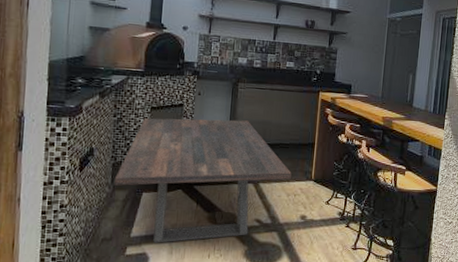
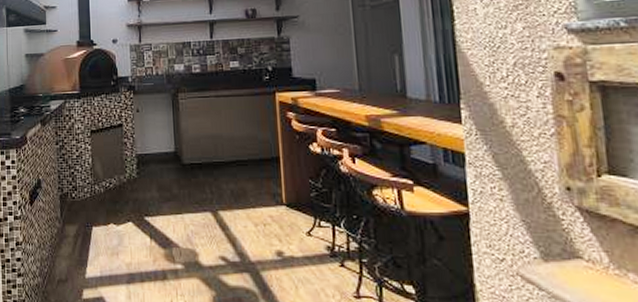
dining table: present [115,118,292,243] -> none [64,136,256,286]

